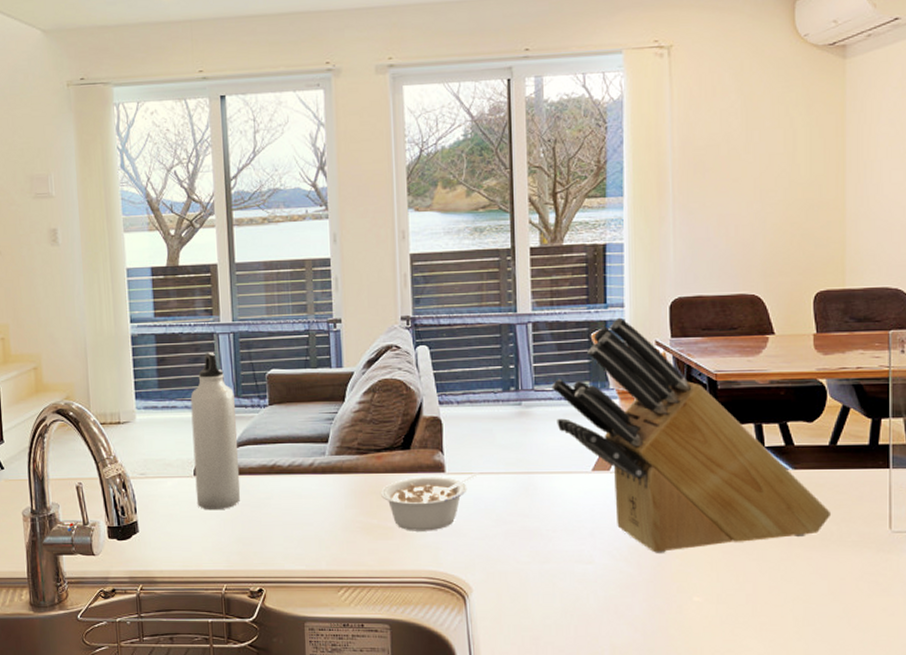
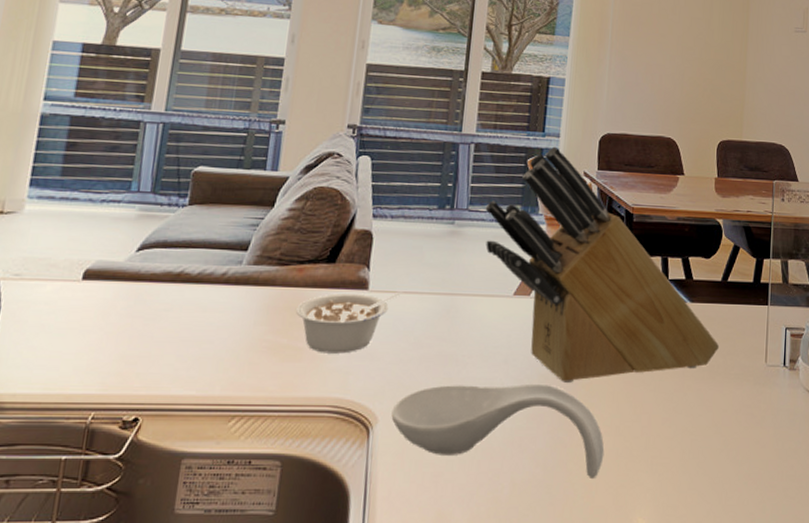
water bottle: present [190,353,241,511] -> none [78,142,151,322]
spoon rest: none [484,555,707,643] -> present [391,383,605,478]

